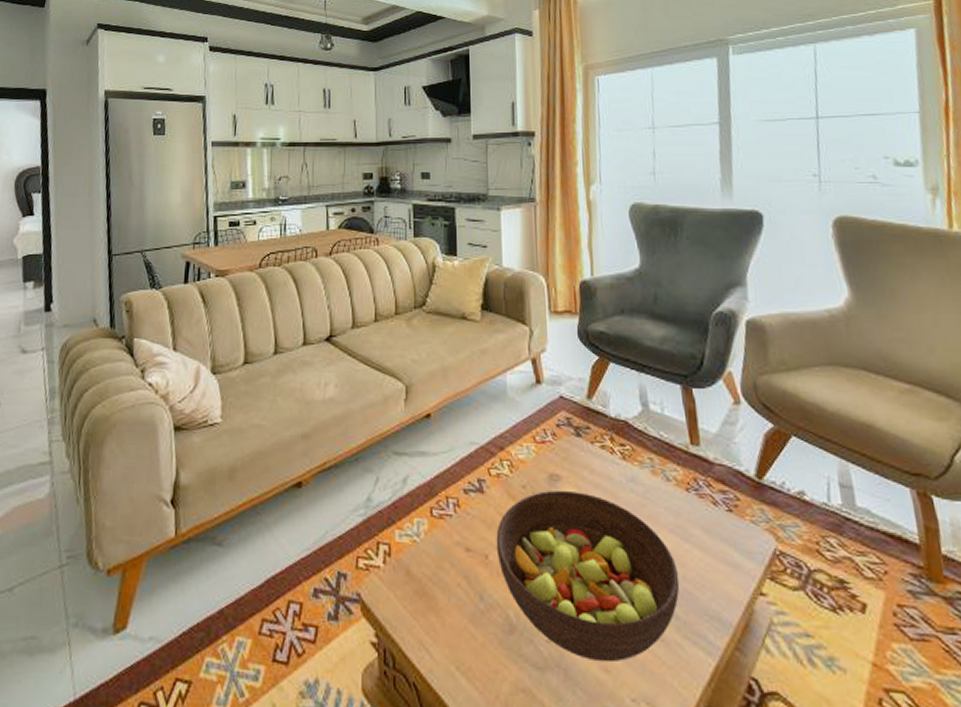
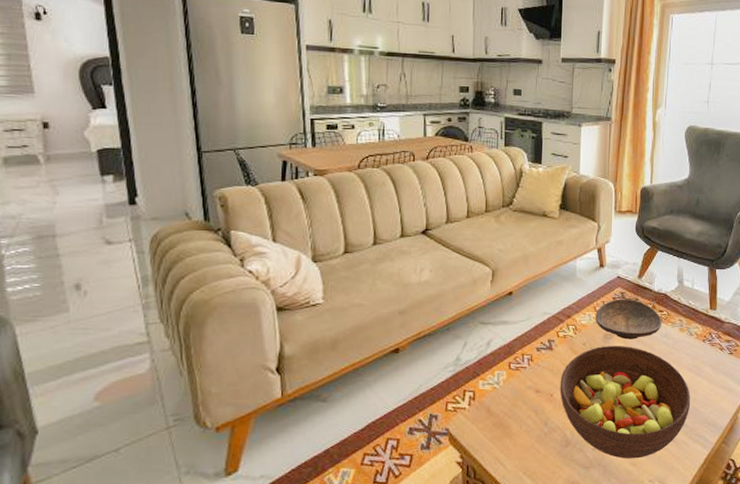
decorative bowl: none [535,426,627,484] -> present [595,298,663,340]

